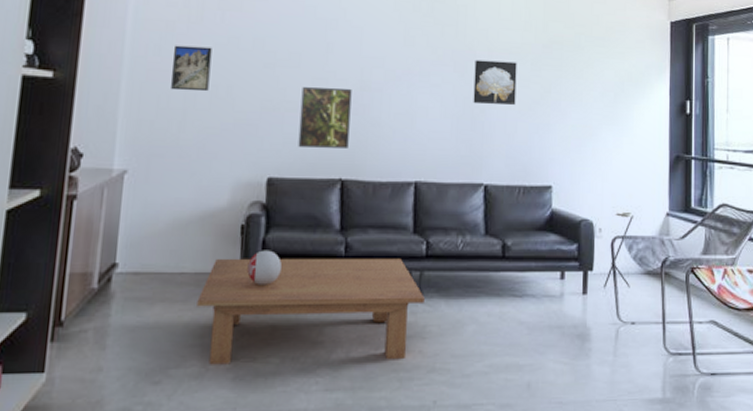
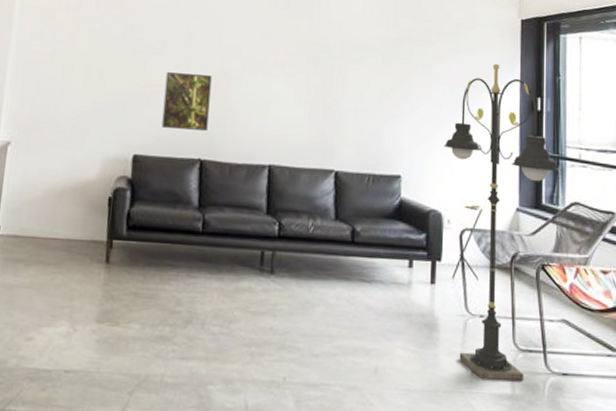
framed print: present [171,45,212,92] -> none [50,30,88,74]
coffee table: present [197,258,425,365] -> none [67,228,276,335]
decorative sphere: present [247,250,282,285] -> none [113,222,144,255]
wall art: present [473,60,517,105] -> none [325,51,368,96]
floor lamp: none [594,68,708,385] -> present [443,64,559,381]

